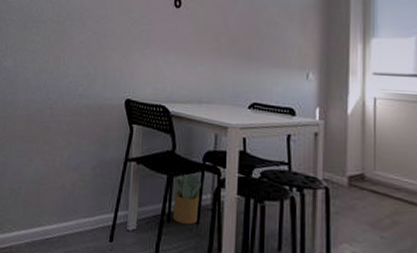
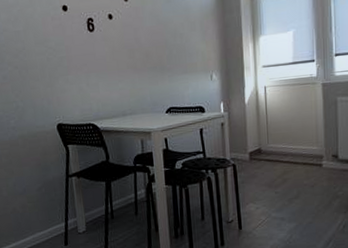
potted plant: present [173,173,201,225] -> none [111,176,136,218]

